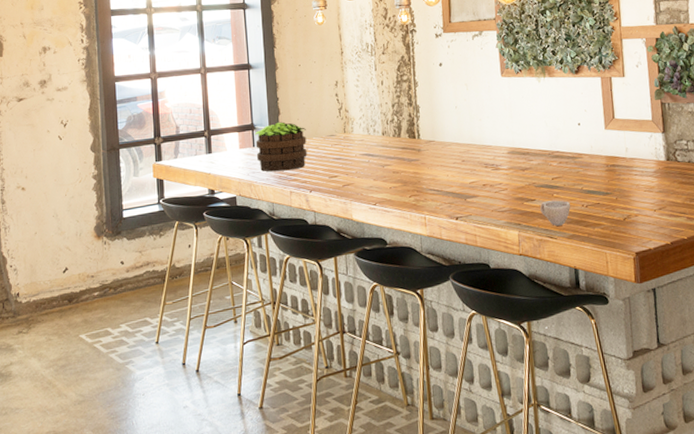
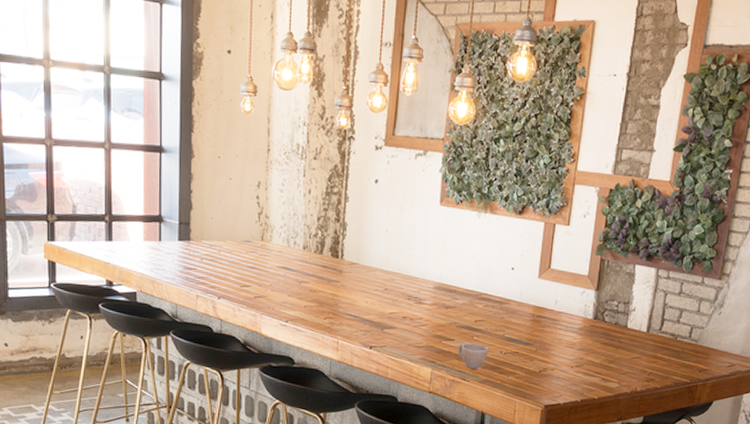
potted plant: present [254,122,307,172] -> none [161,217,221,273]

